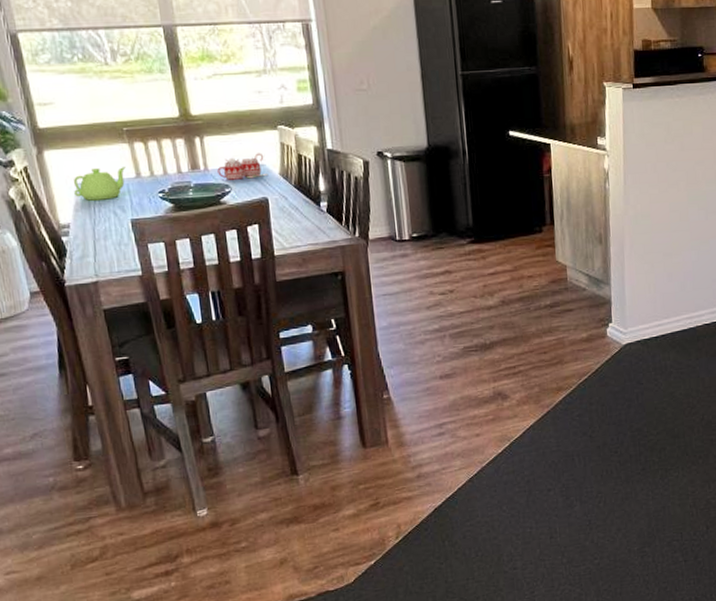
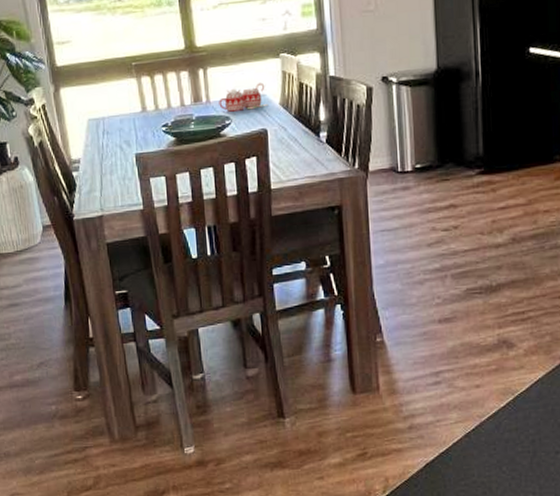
teapot: present [73,167,126,201] -> none [84,101,133,136]

